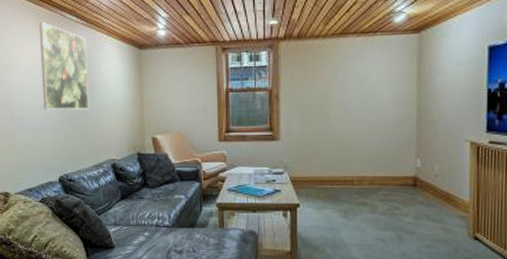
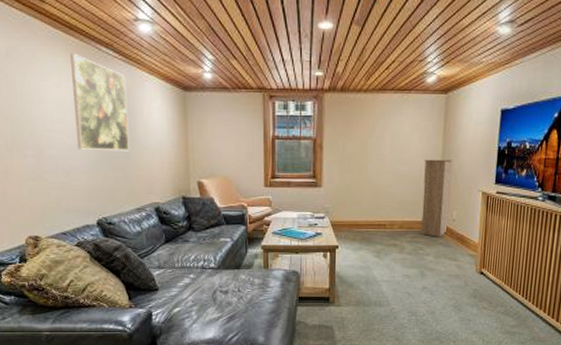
storage cabinet: none [395,106,430,195] -> present [421,159,452,237]

